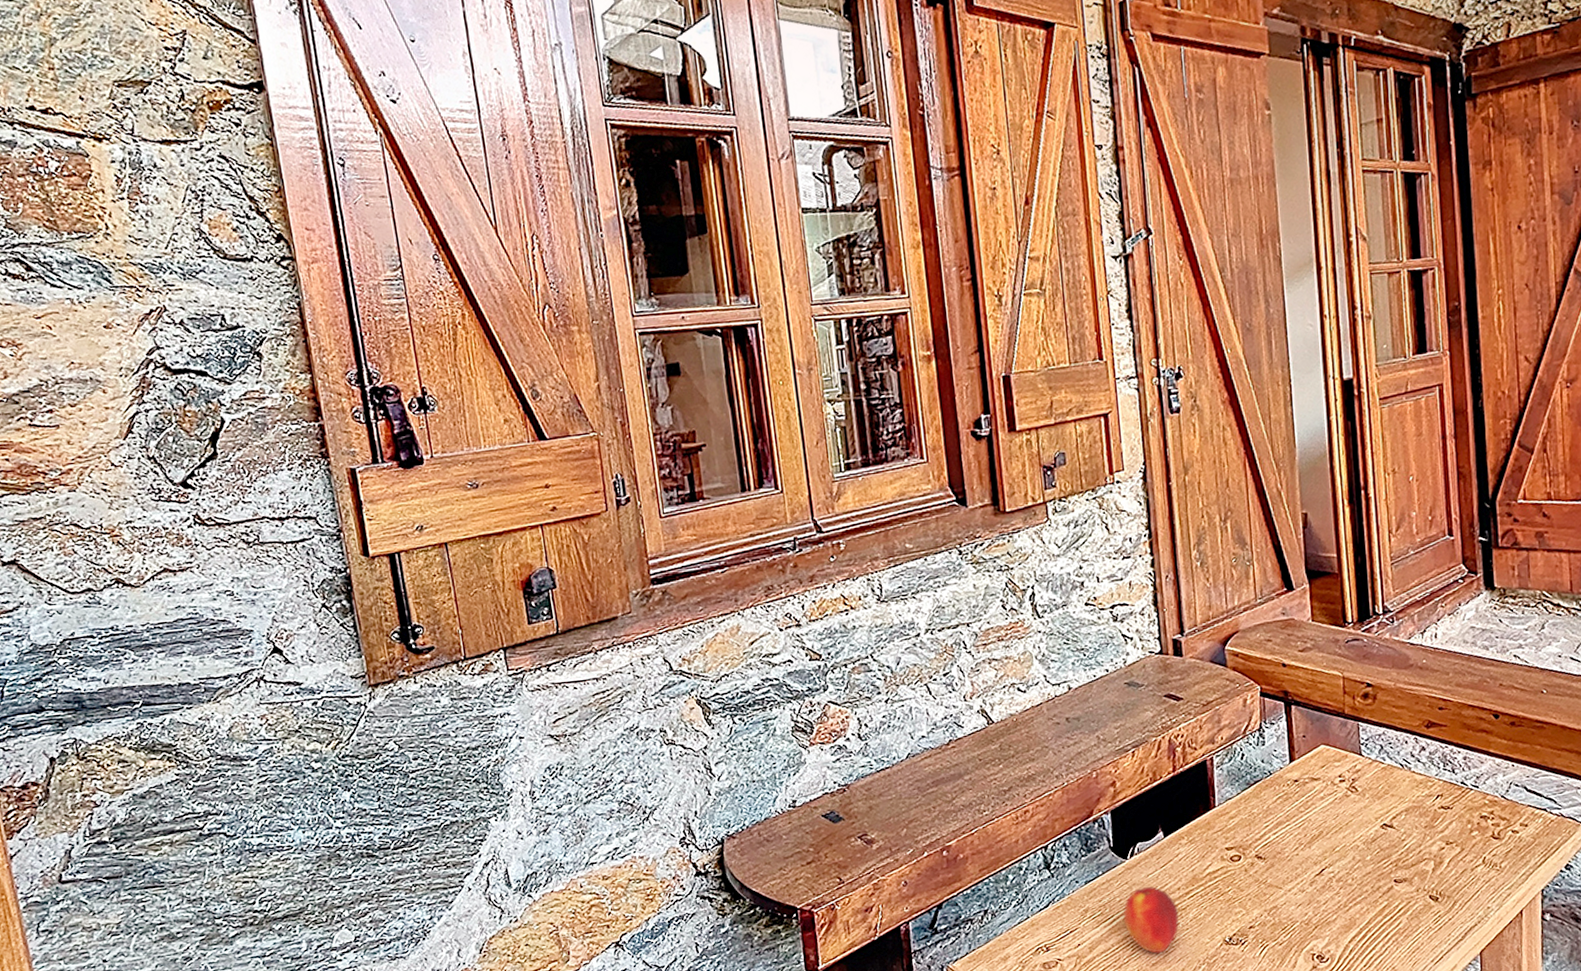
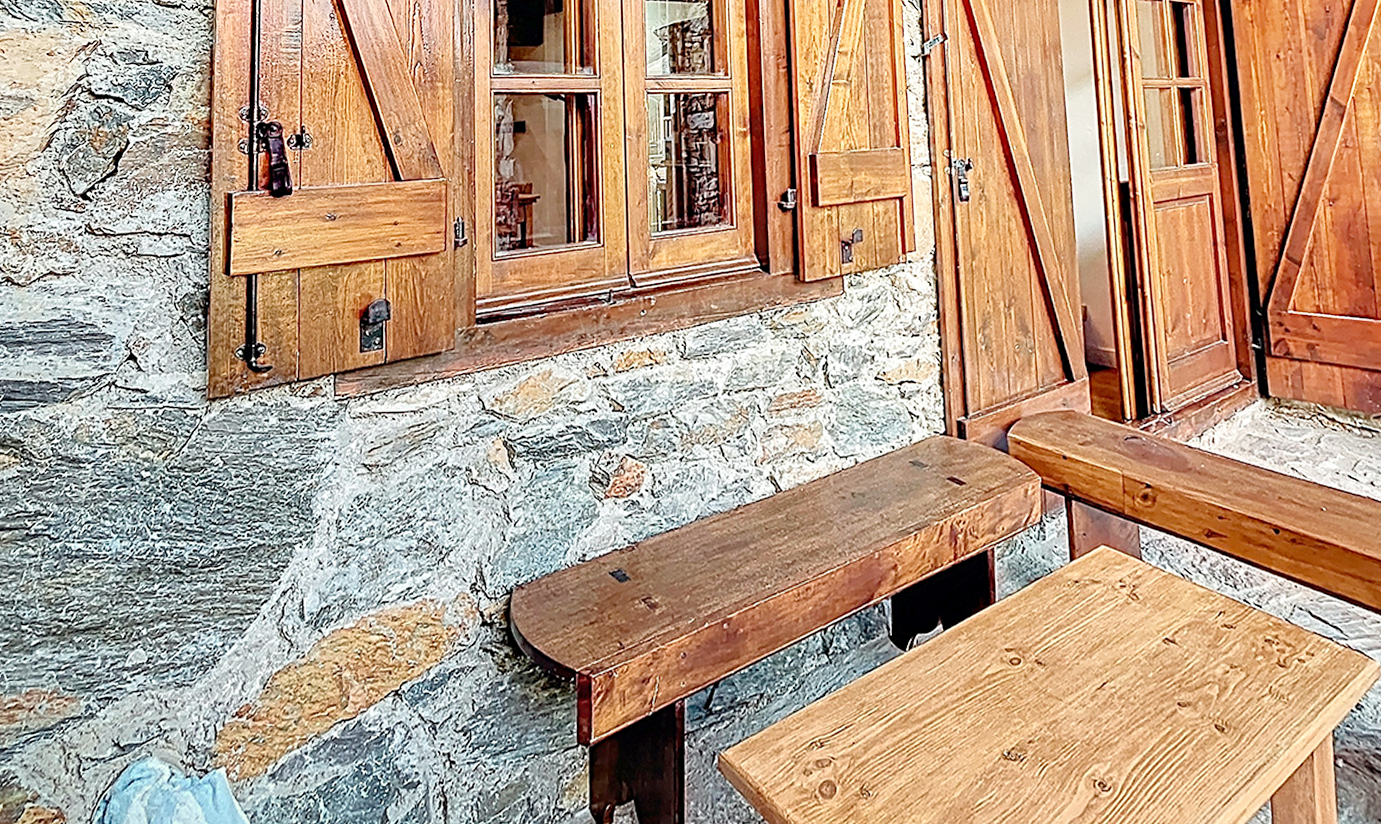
peach: present [1122,886,1180,954] -> none [899,683,957,762]

